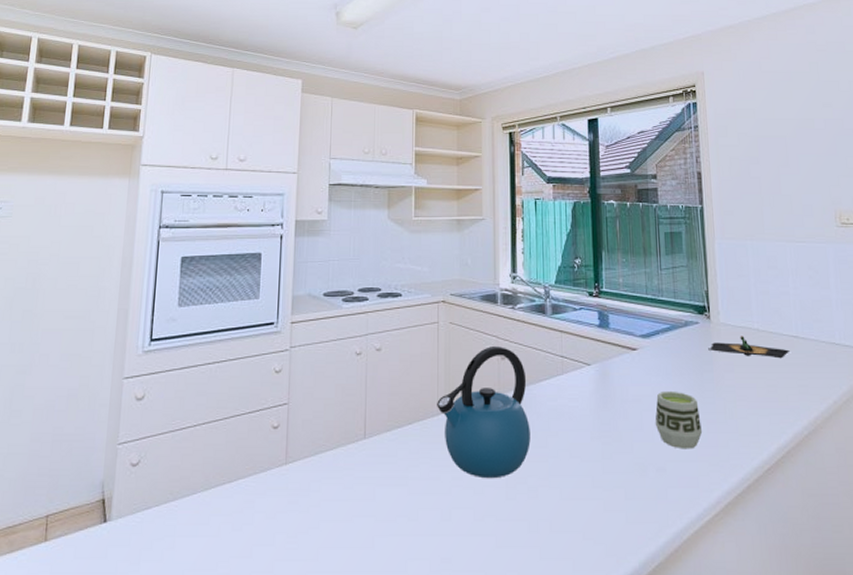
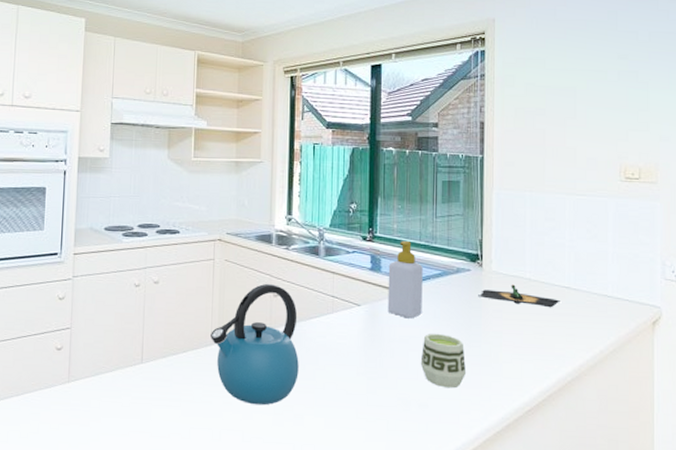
soap bottle: none [616,296,654,377] -> present [387,241,423,319]

